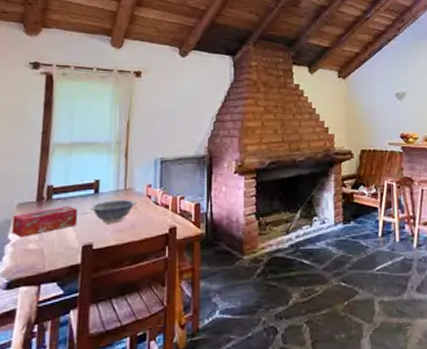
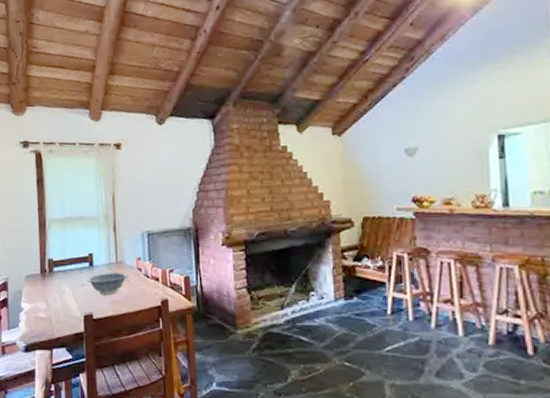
tissue box: present [12,205,78,237] -> none [23,277,77,306]

